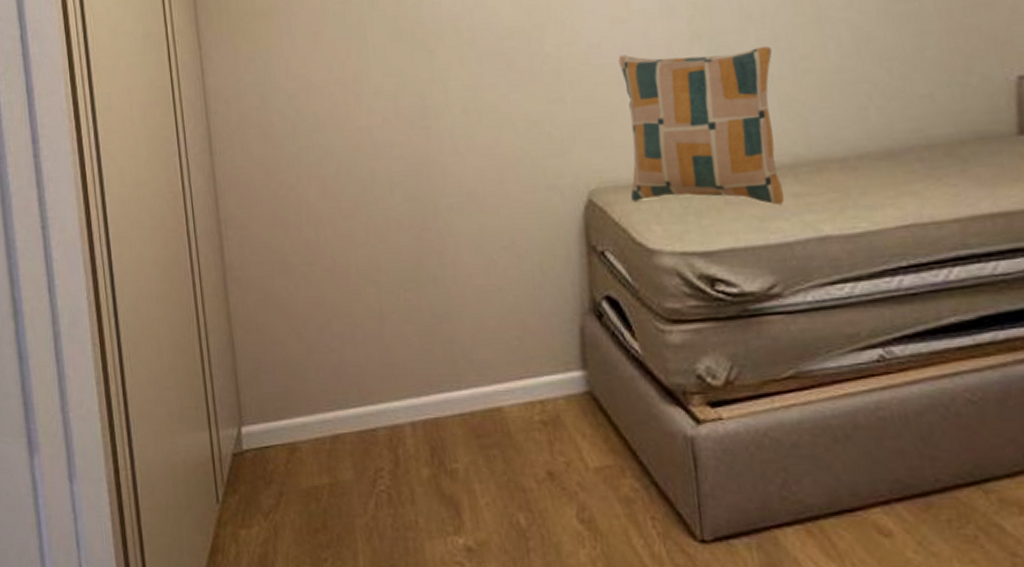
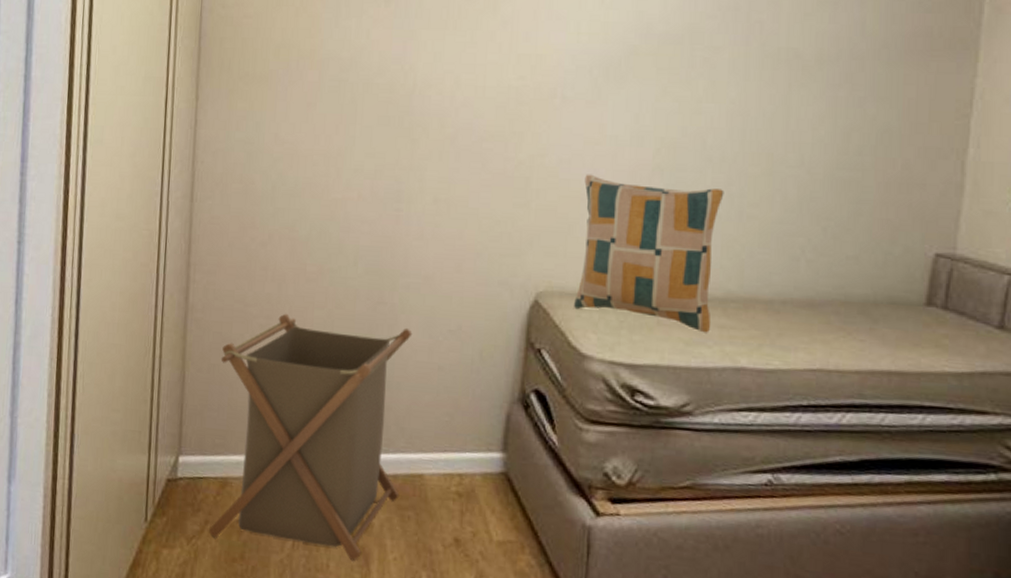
laundry basket: none [268,251,480,512] -> present [209,313,413,560]

